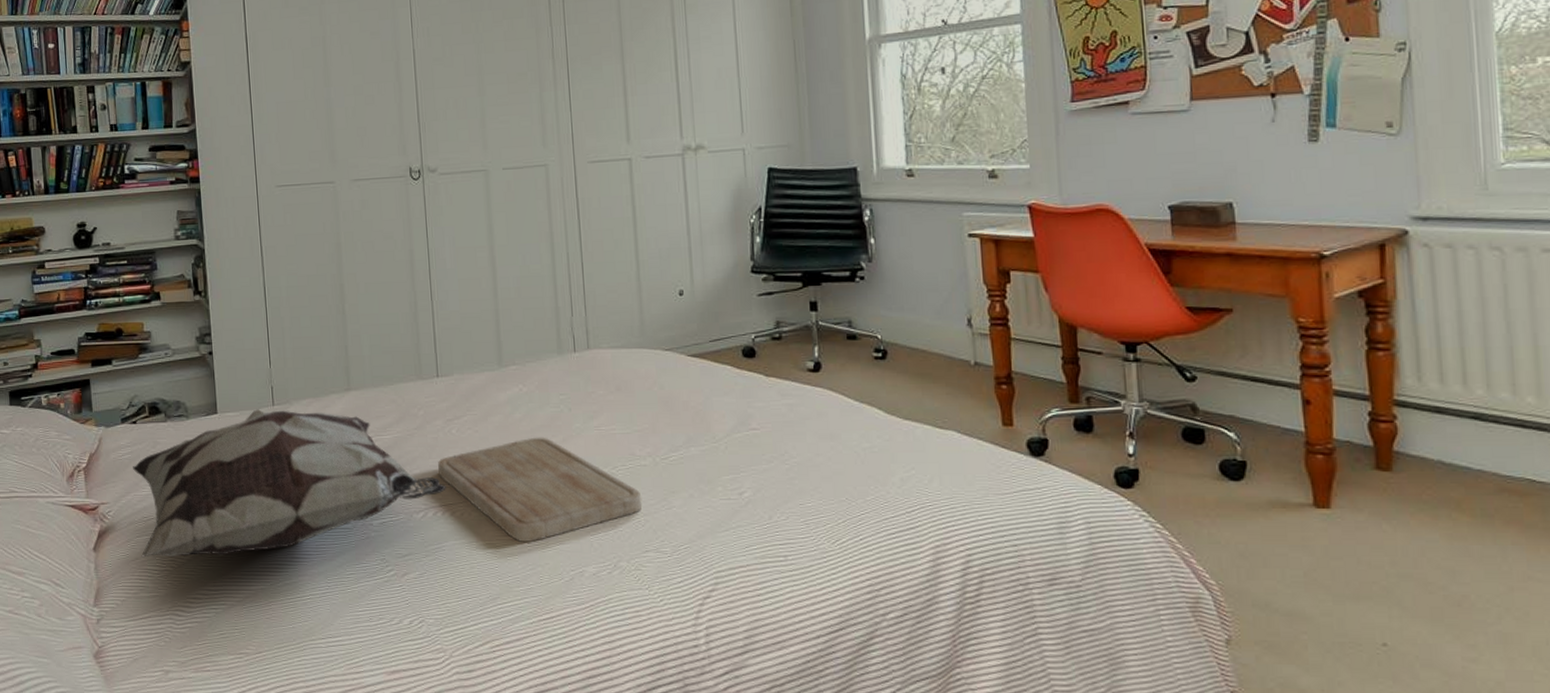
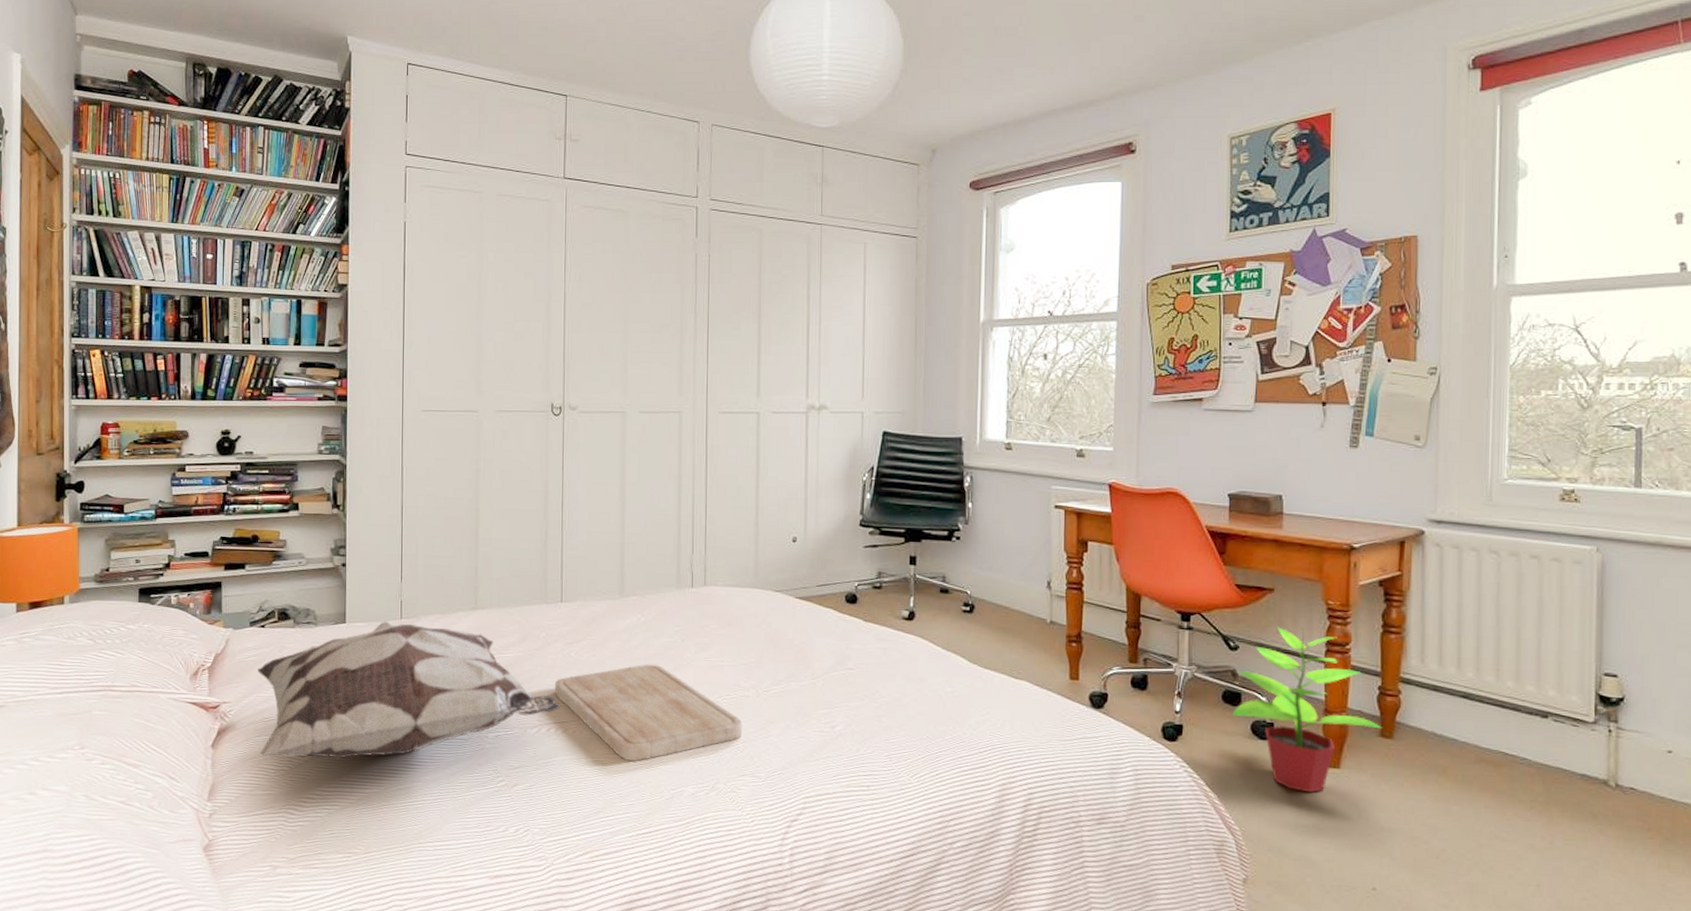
potted plant: none [1196,351,1377,537] -> present [1232,627,1382,792]

